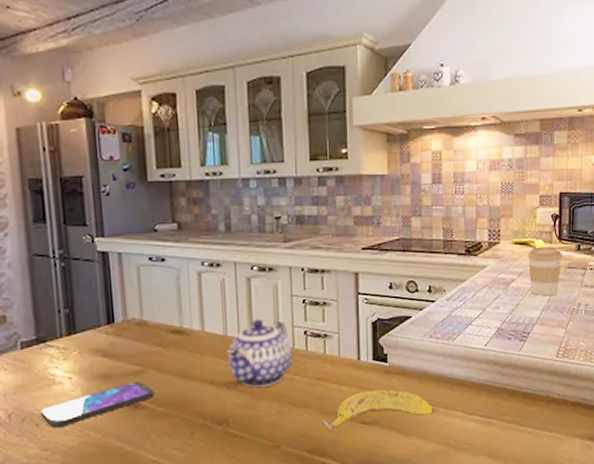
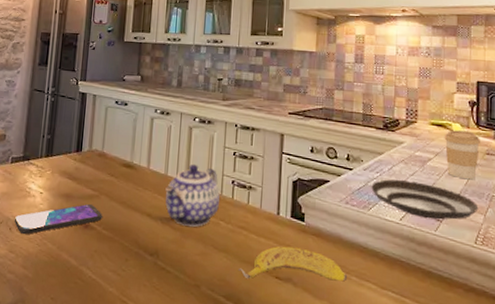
tart tin: none [455,304,560,340] -> present [371,179,479,220]

